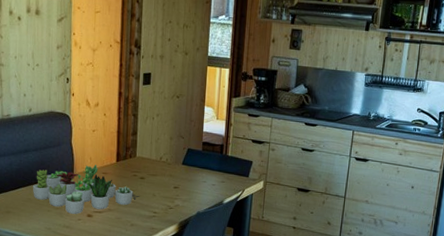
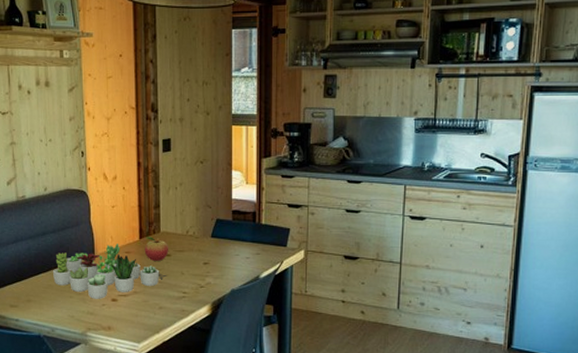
fruit: none [120,160,143,183] -> present [144,237,169,261]

